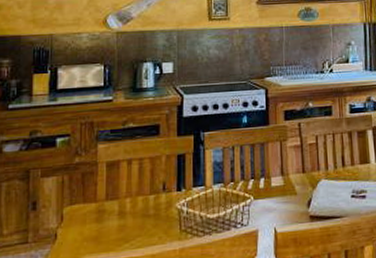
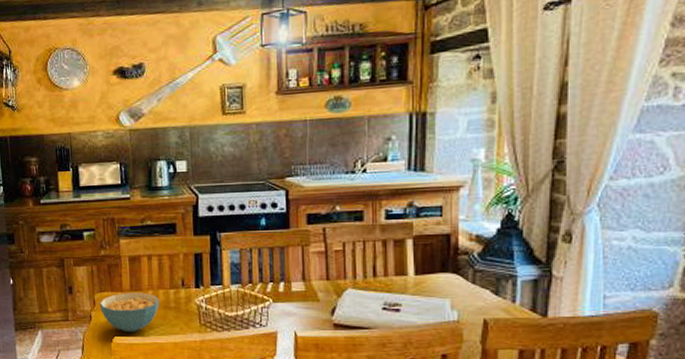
cereal bowl: none [67,201,137,249] -> present [99,292,159,332]

